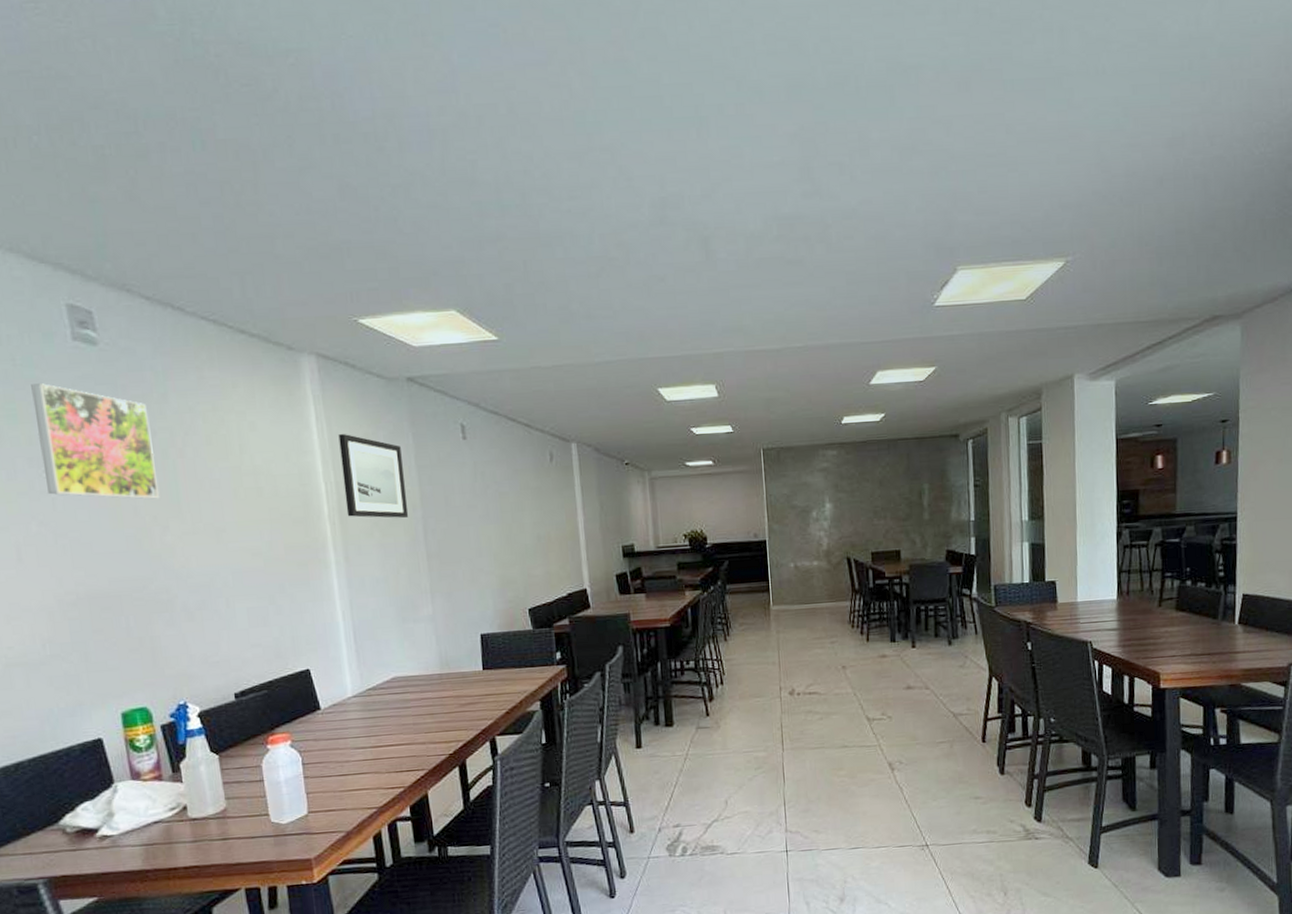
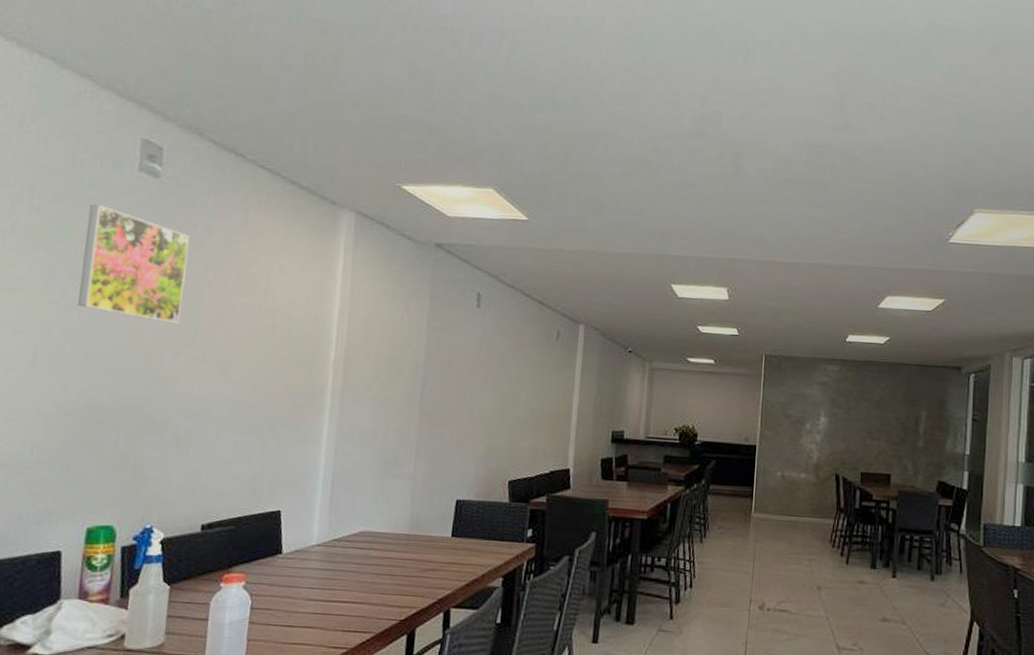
wall art: present [338,434,409,518] -> none [351,287,416,374]

